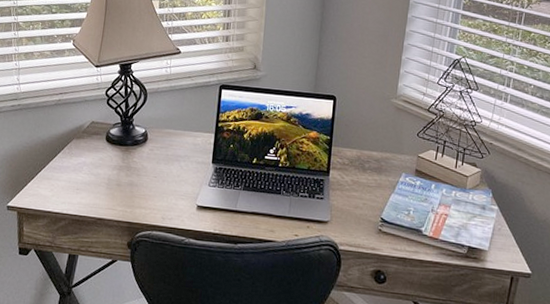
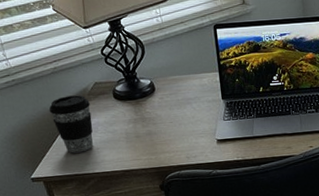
coffee cup: none [43,129,82,190] -> present [49,95,93,153]

